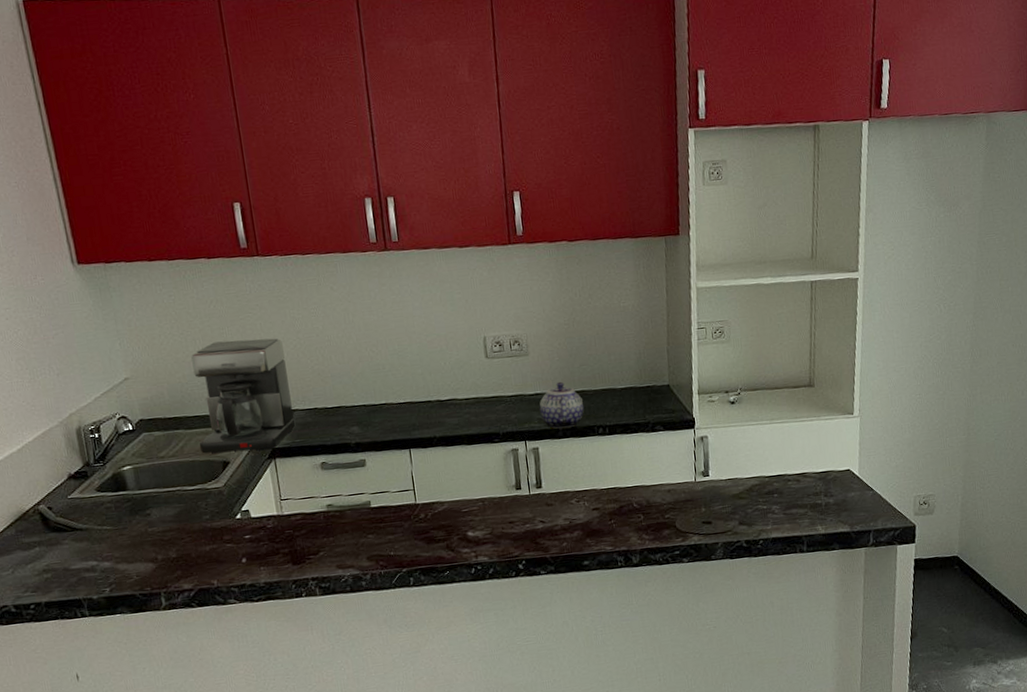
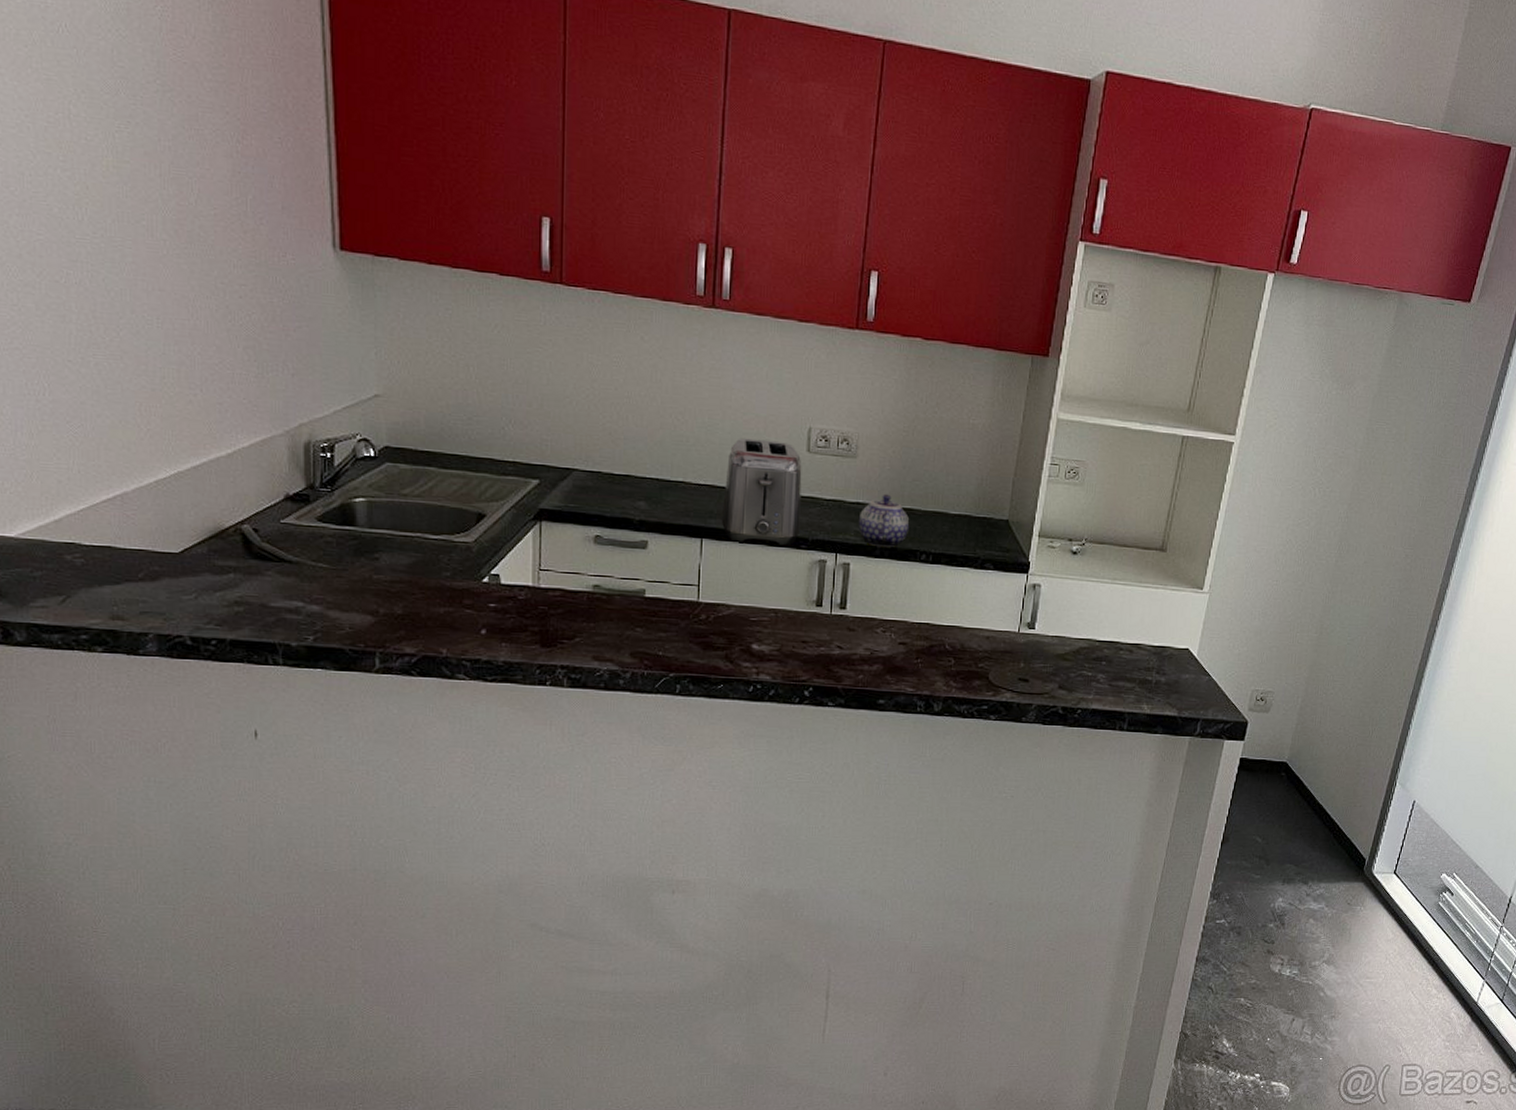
coffee maker: present [190,338,295,454] -> none [453,373,573,510]
toaster: none [420,353,491,447] -> present [721,438,802,546]

